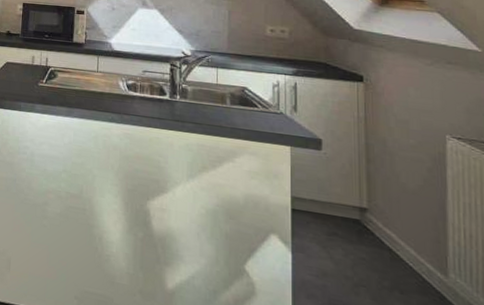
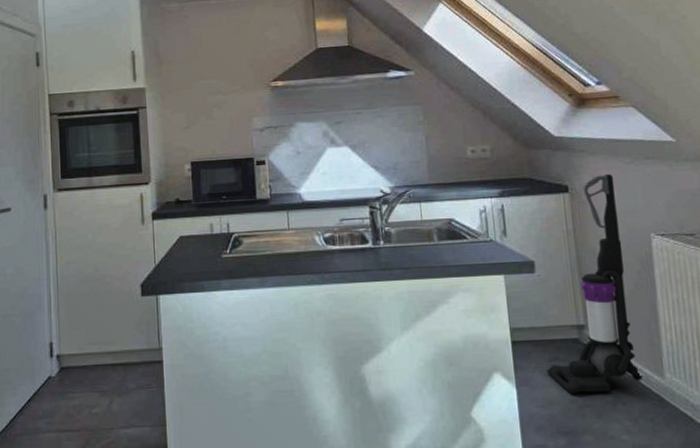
vacuum cleaner: none [324,71,424,277] -> present [547,174,643,393]

